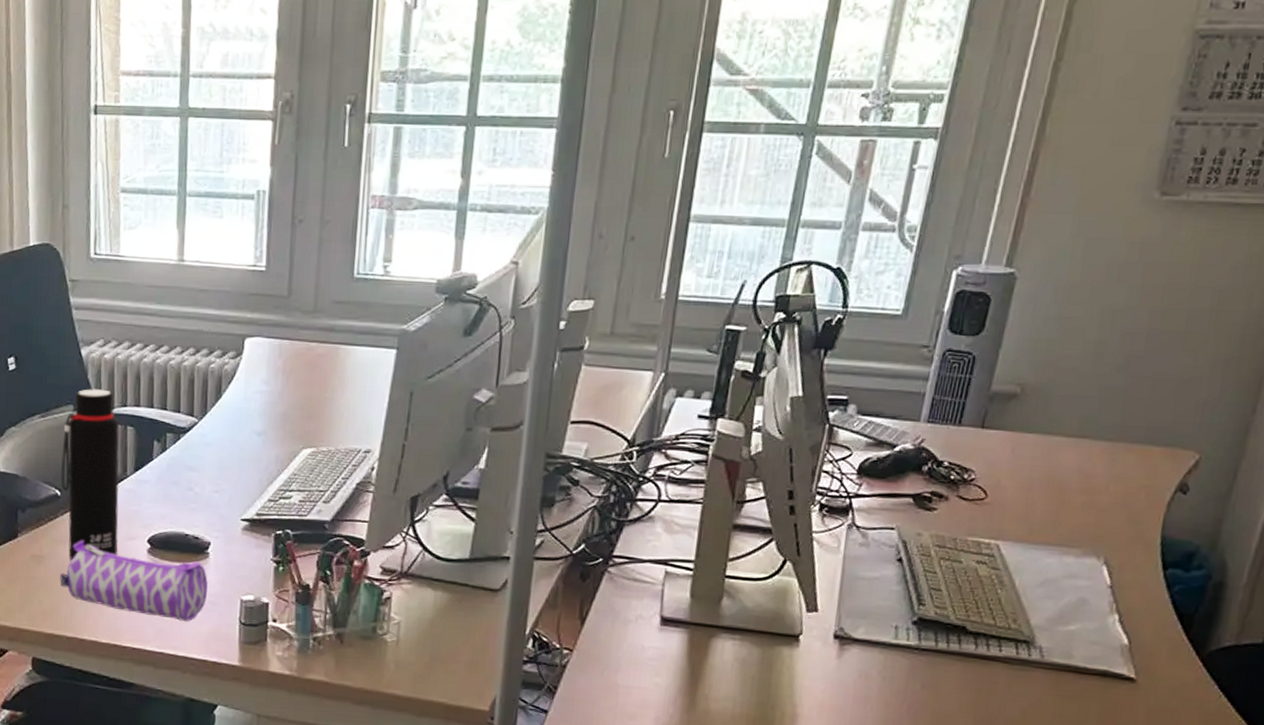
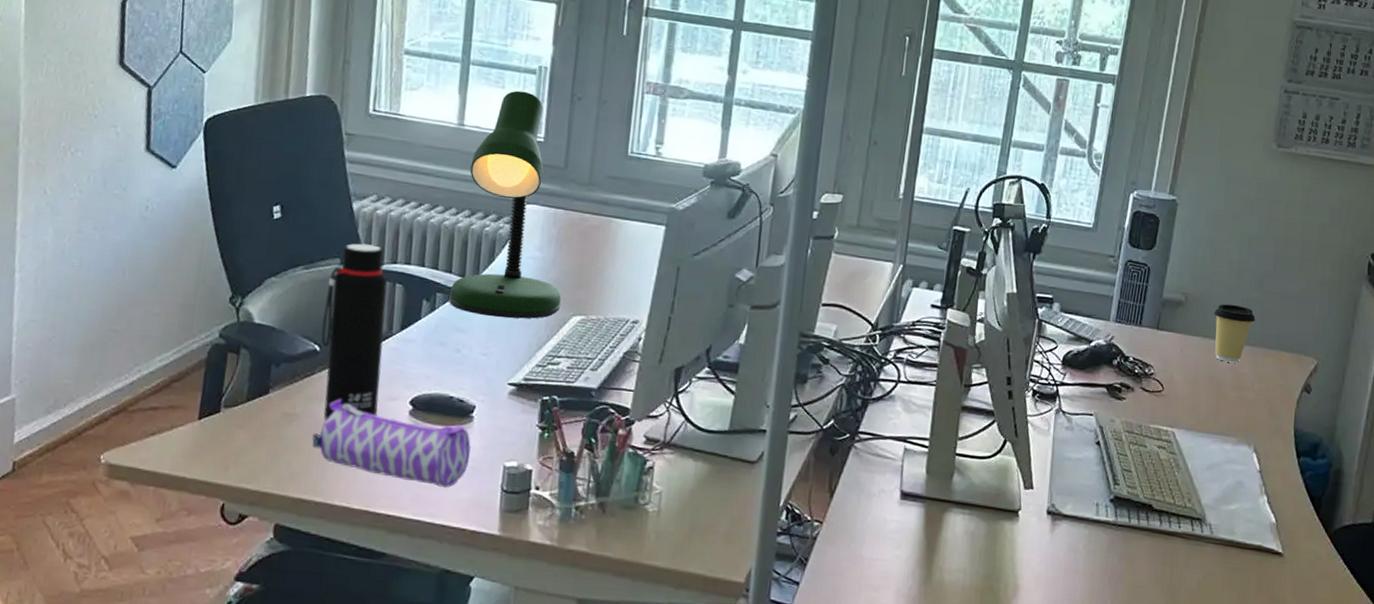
desk lamp: none [179,219,290,455] -> present [449,90,561,319]
coffee cup: none [1057,392,1116,462] -> present [1214,303,1255,363]

